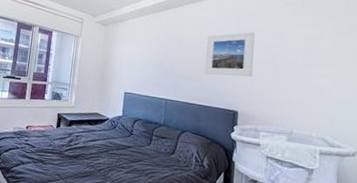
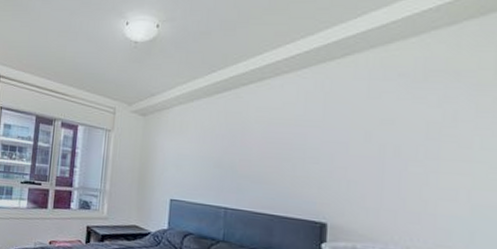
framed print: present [205,31,255,77] -> none [279,115,351,177]

